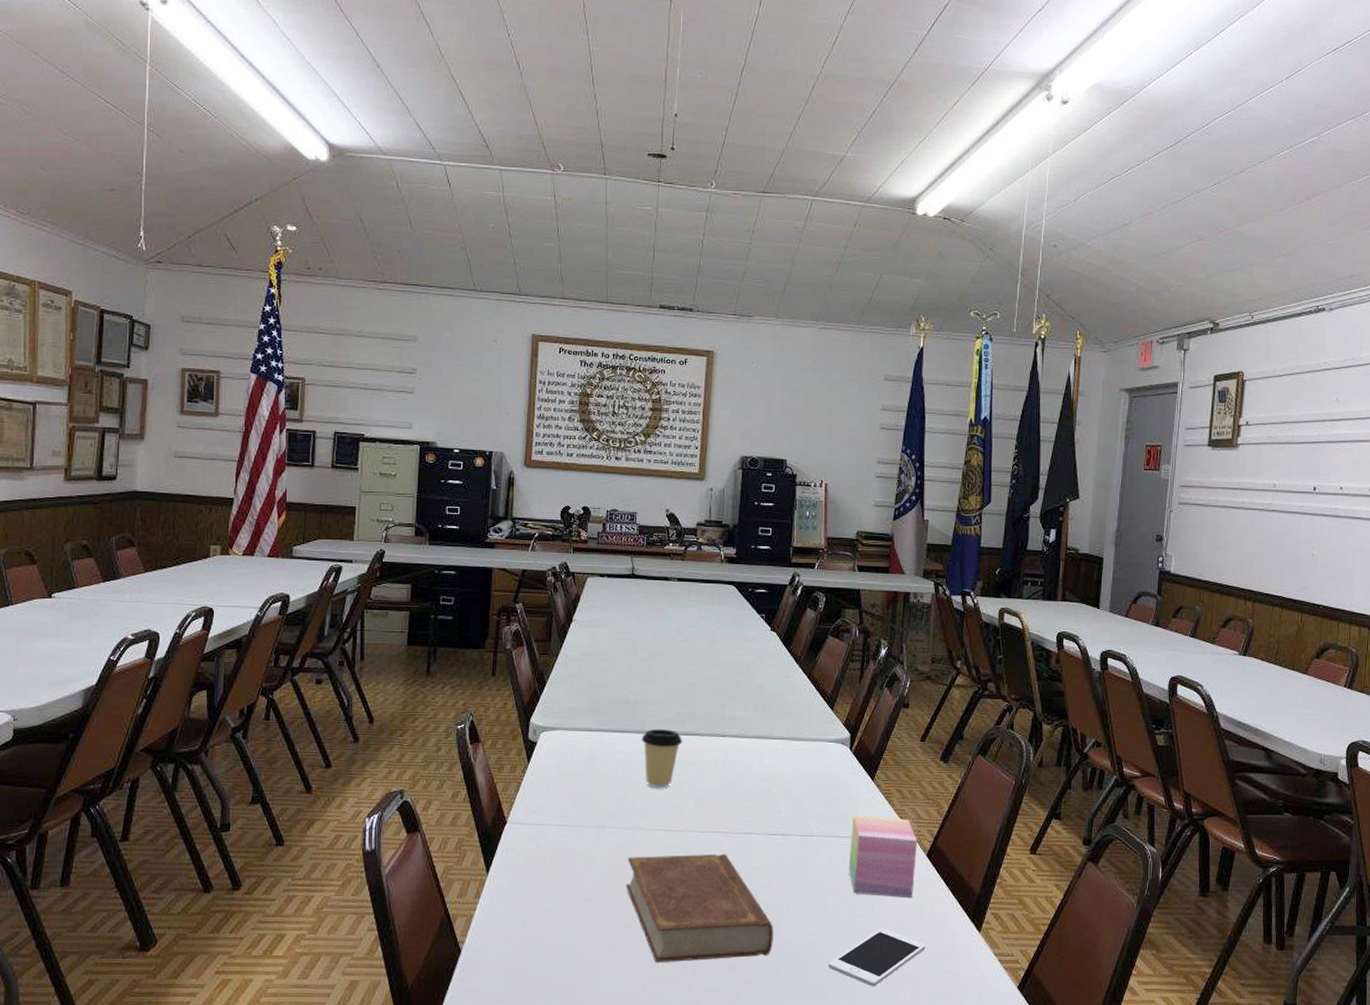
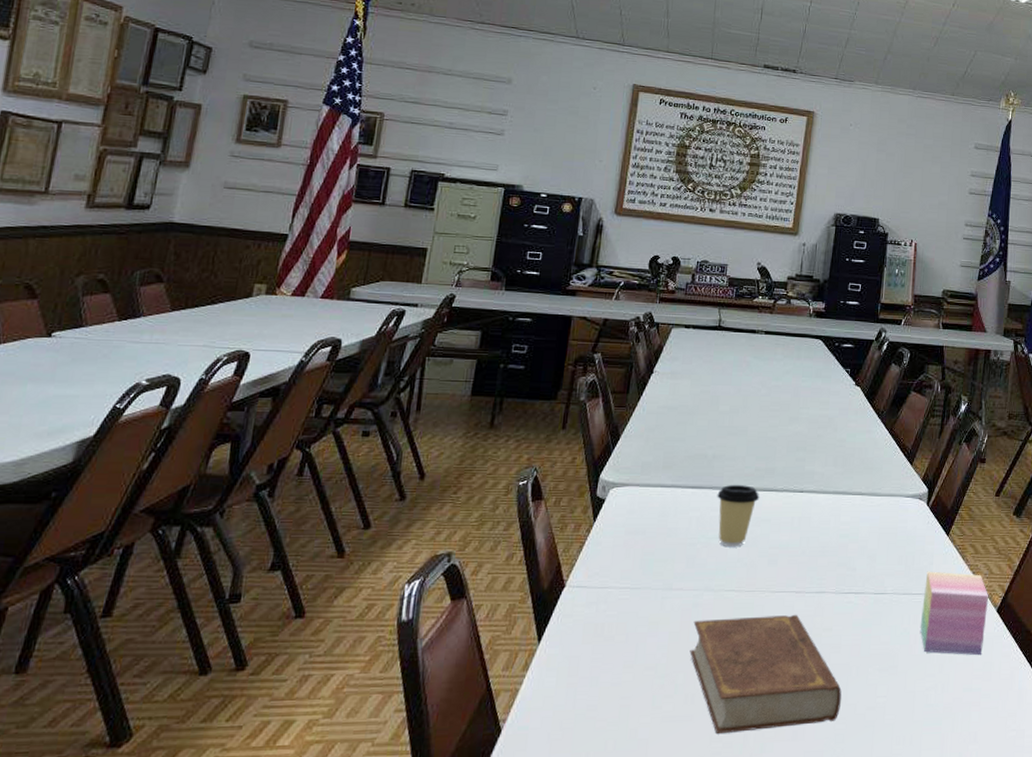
cell phone: present [828,929,925,987] -> none [895,688,992,750]

